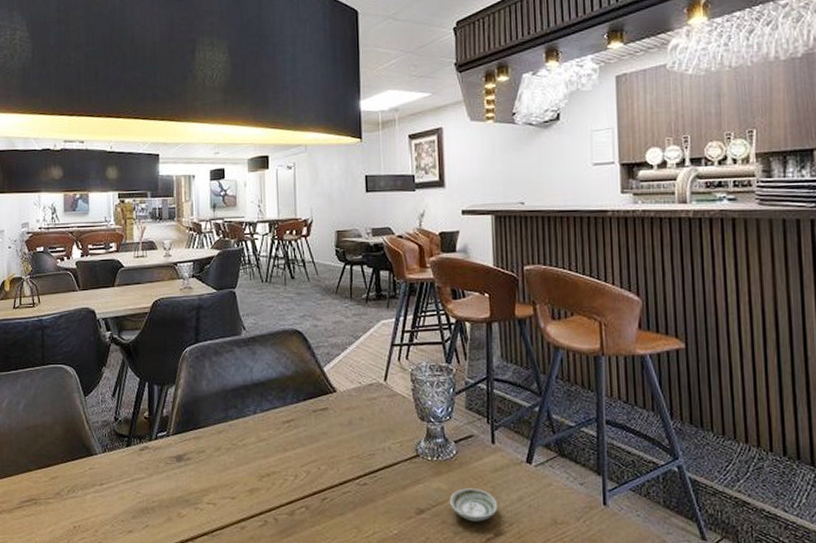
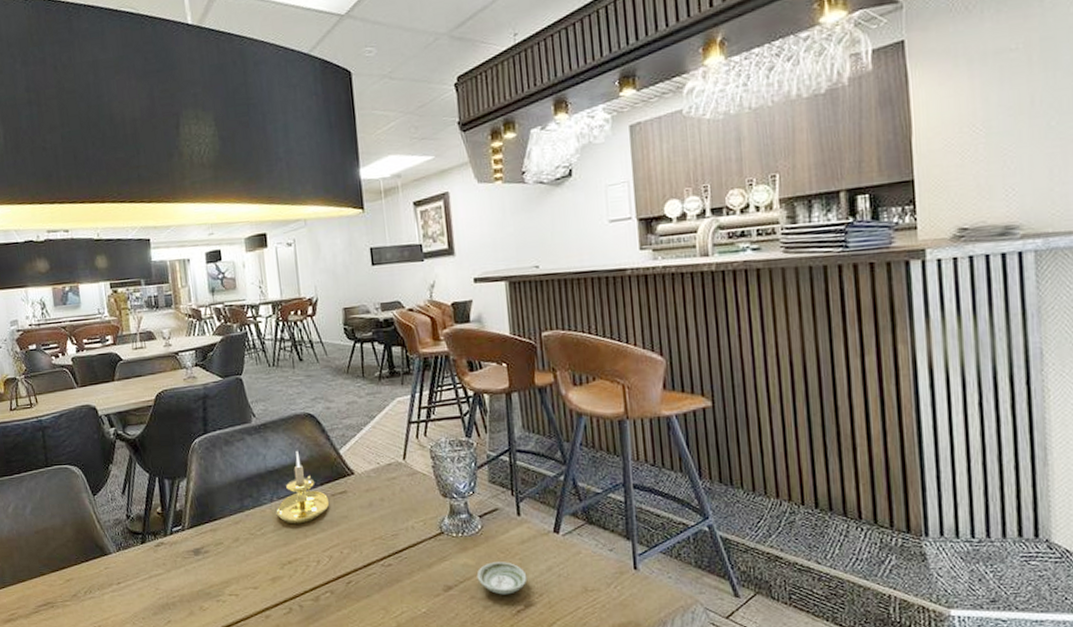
candle holder: none [258,365,310,438] -> present [276,450,329,525]

